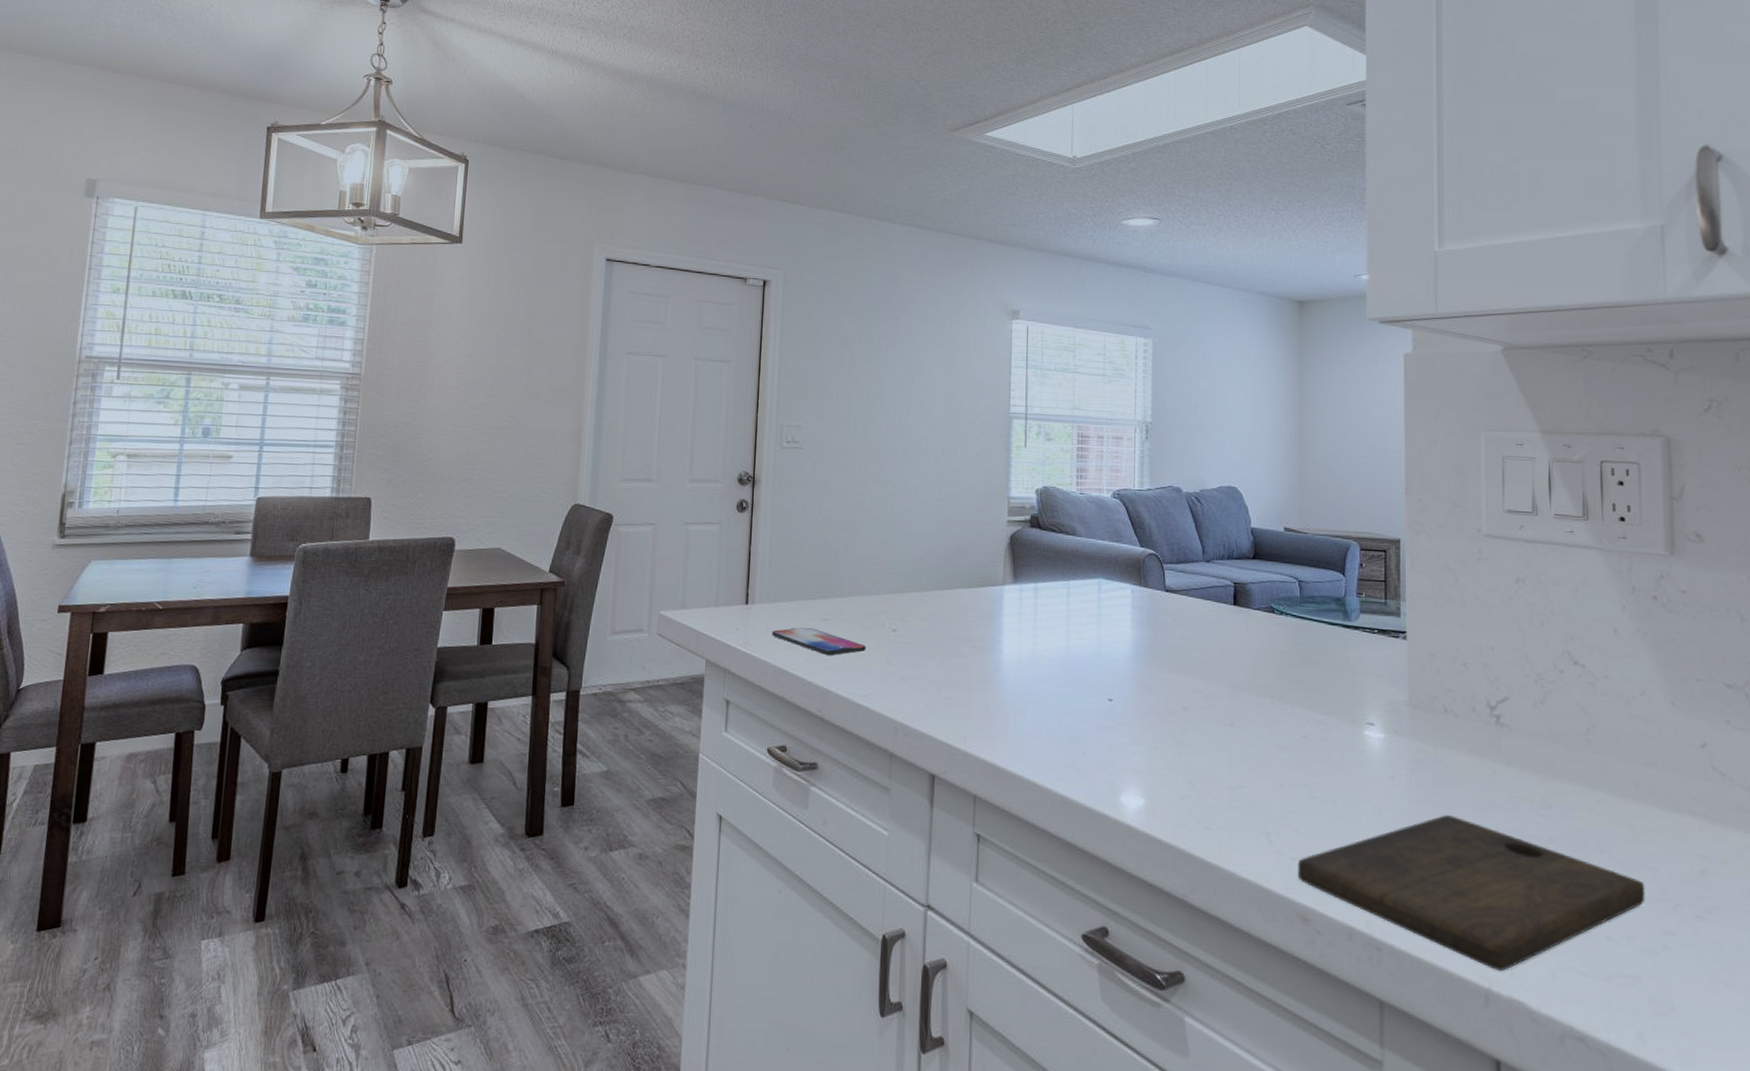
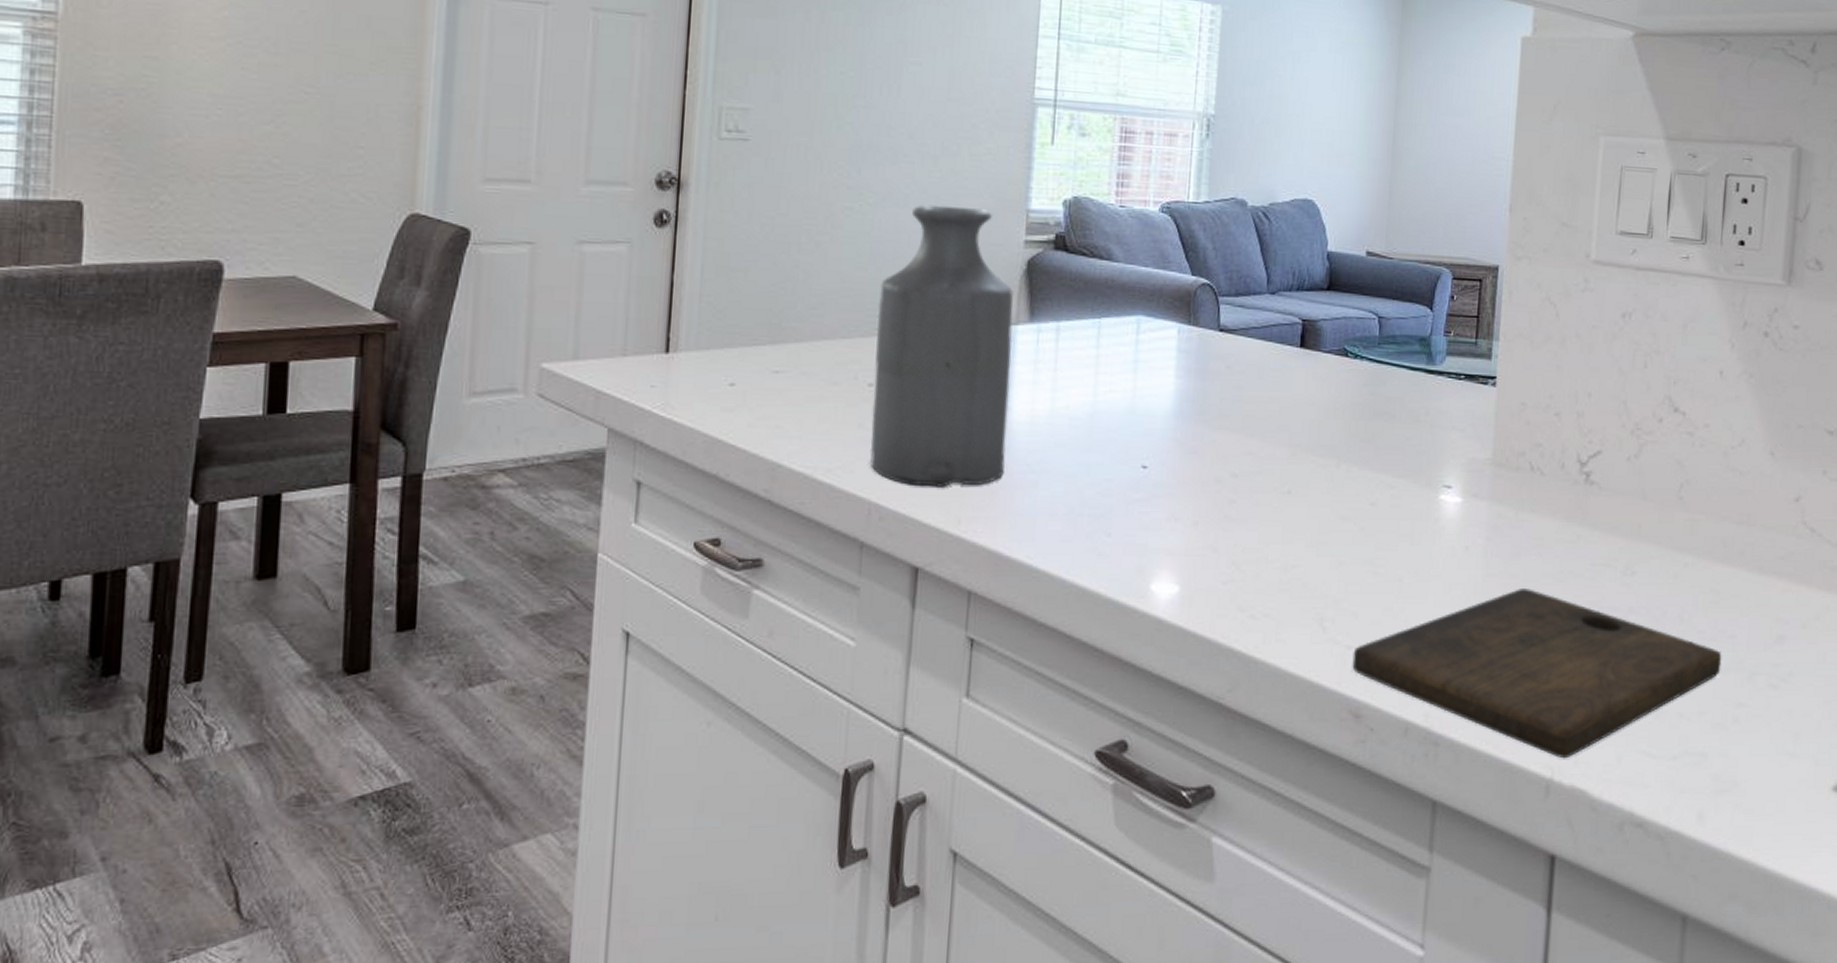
smartphone: present [772,628,866,656] -> none [702,383,832,420]
bottle: none [895,493,1001,712] -> present [870,204,1014,487]

